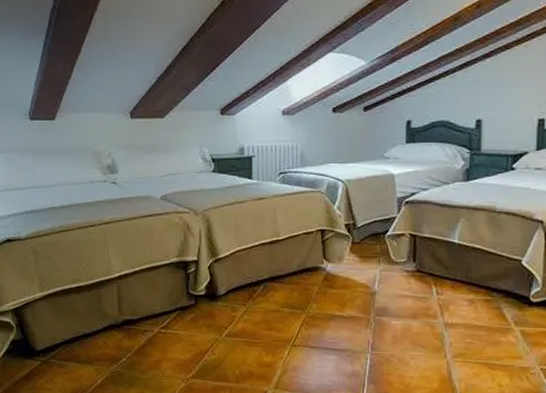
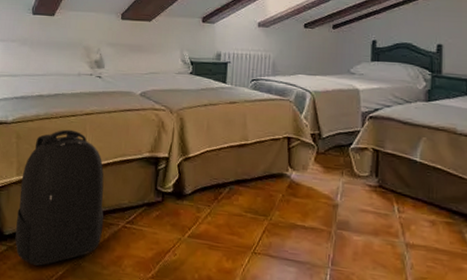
backpack: none [45,241,138,377] -> present [15,129,104,266]

